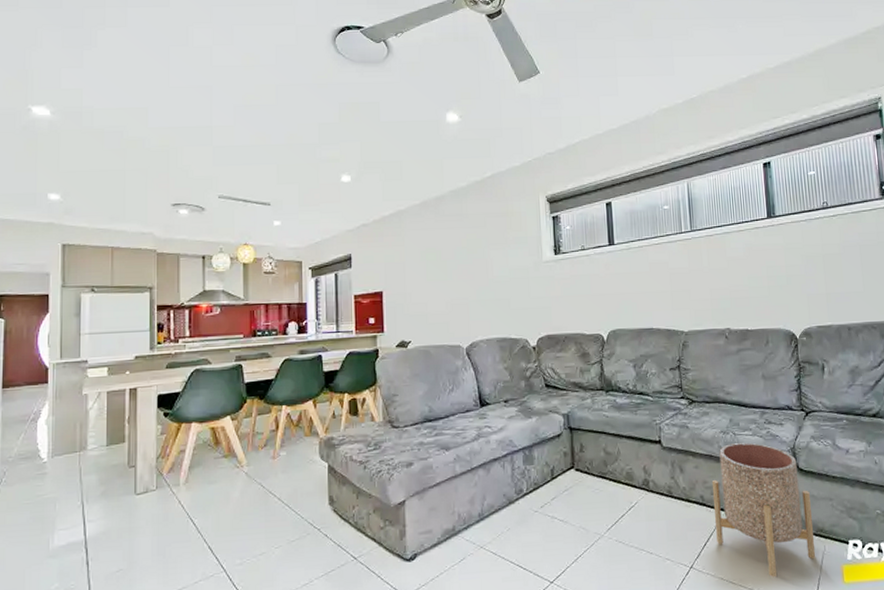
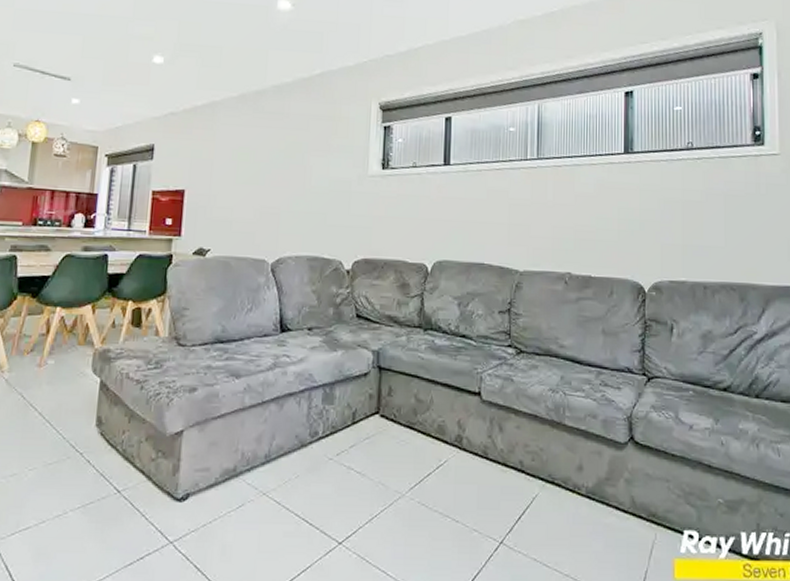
planter: present [711,442,816,578] -> none [533,404,645,565]

